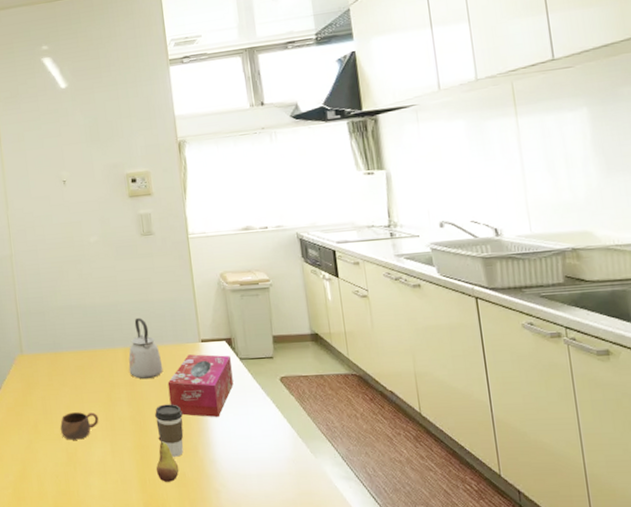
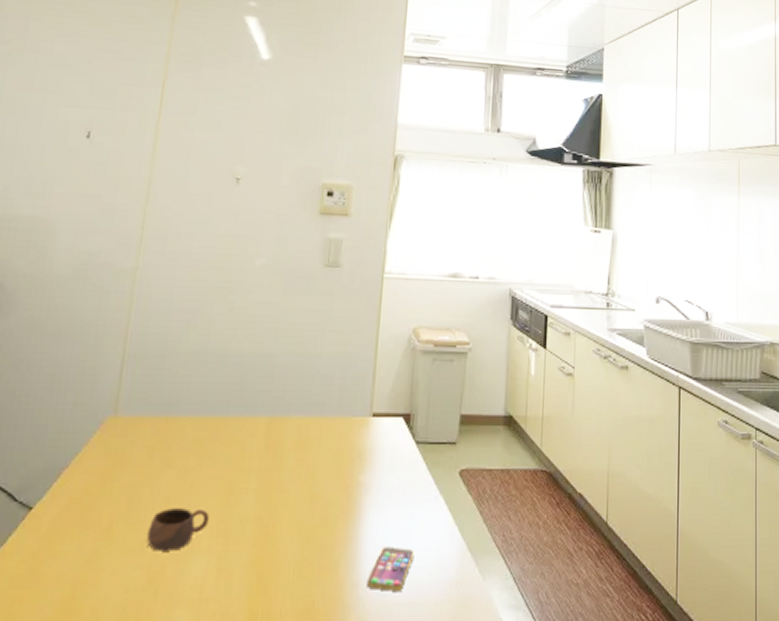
kettle: present [128,317,163,380] -> none [268,376,316,464]
coffee cup: present [155,404,184,457] -> none [289,500,329,578]
fruit: present [156,437,179,482] -> none [275,548,308,616]
tissue box: present [167,354,234,418] -> none [314,432,405,522]
smartphone: none [221,435,255,466] -> present [366,546,415,591]

